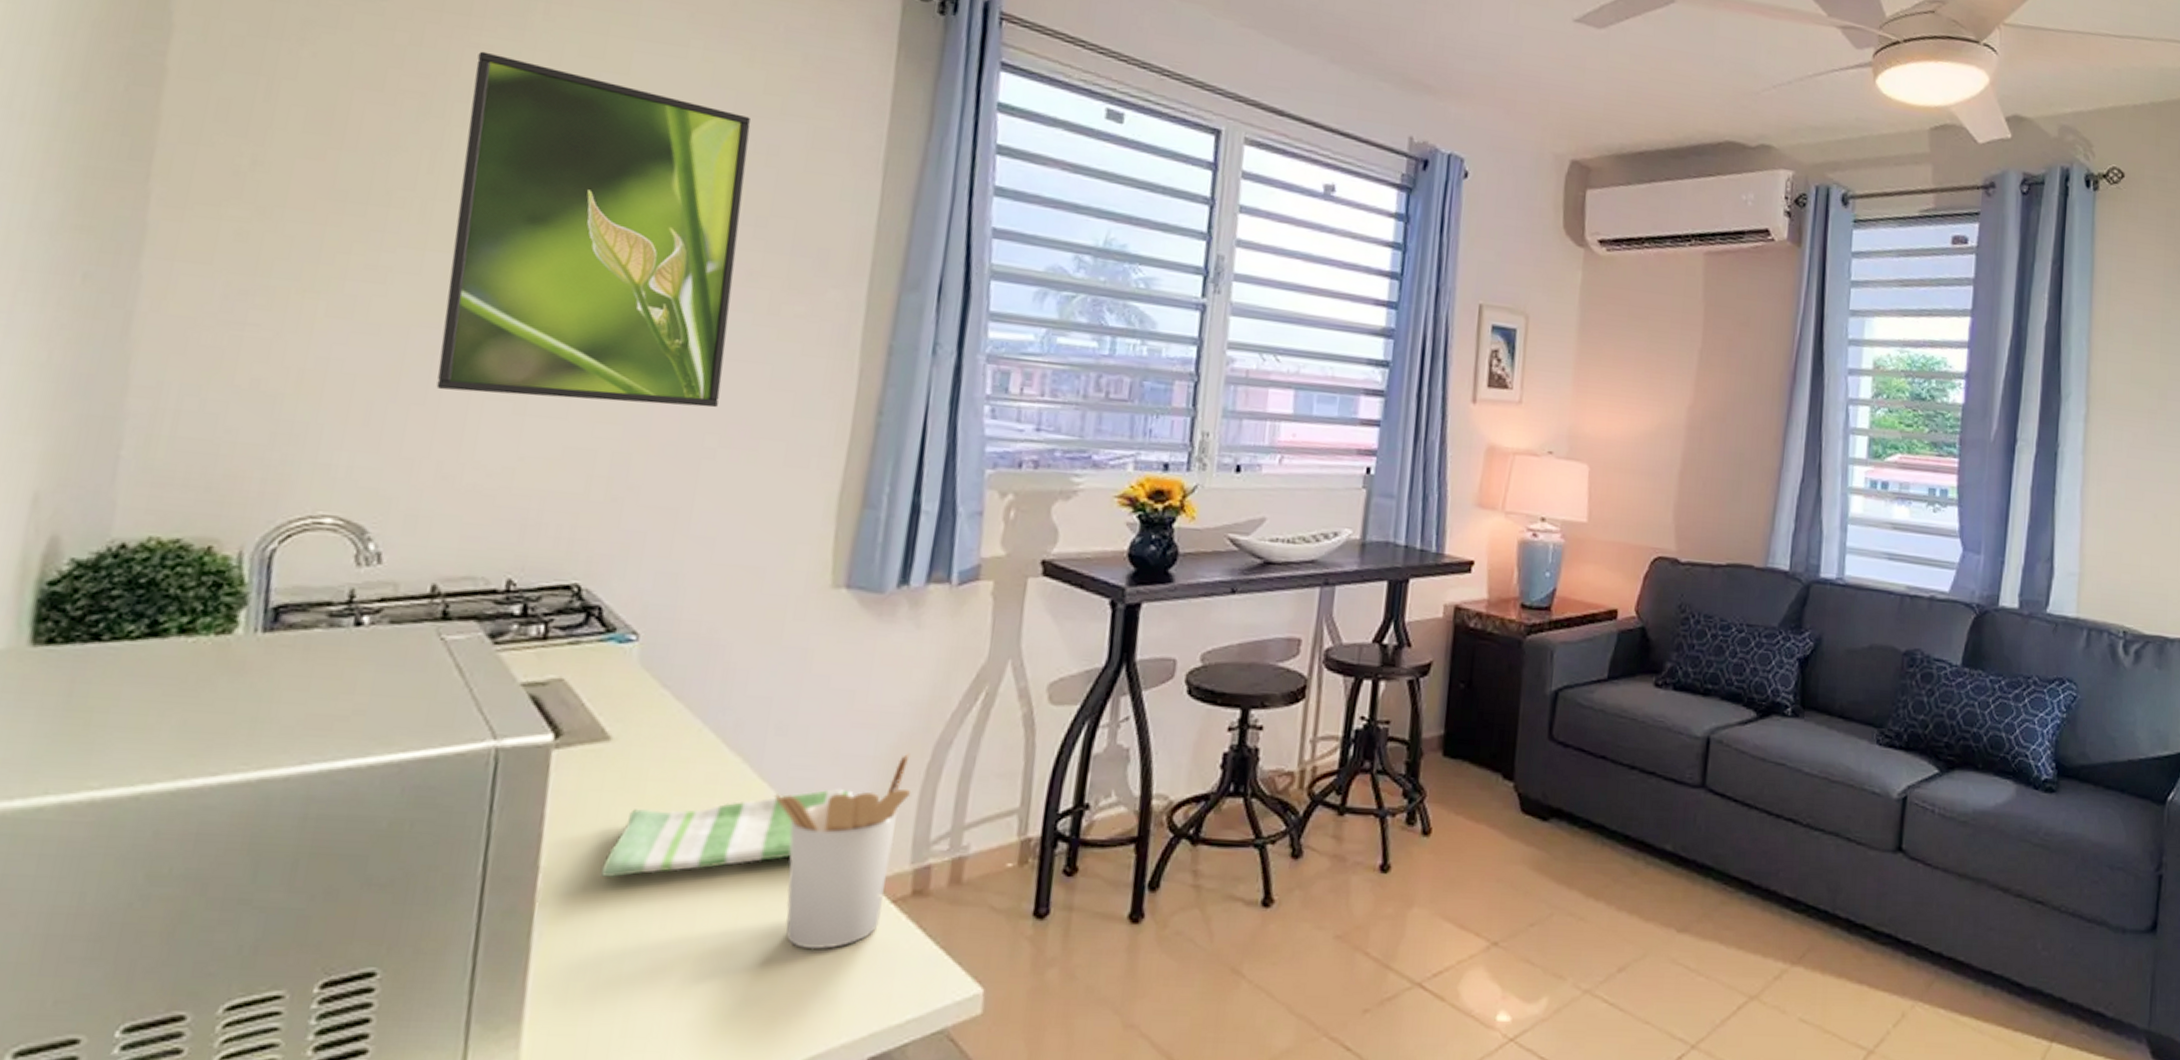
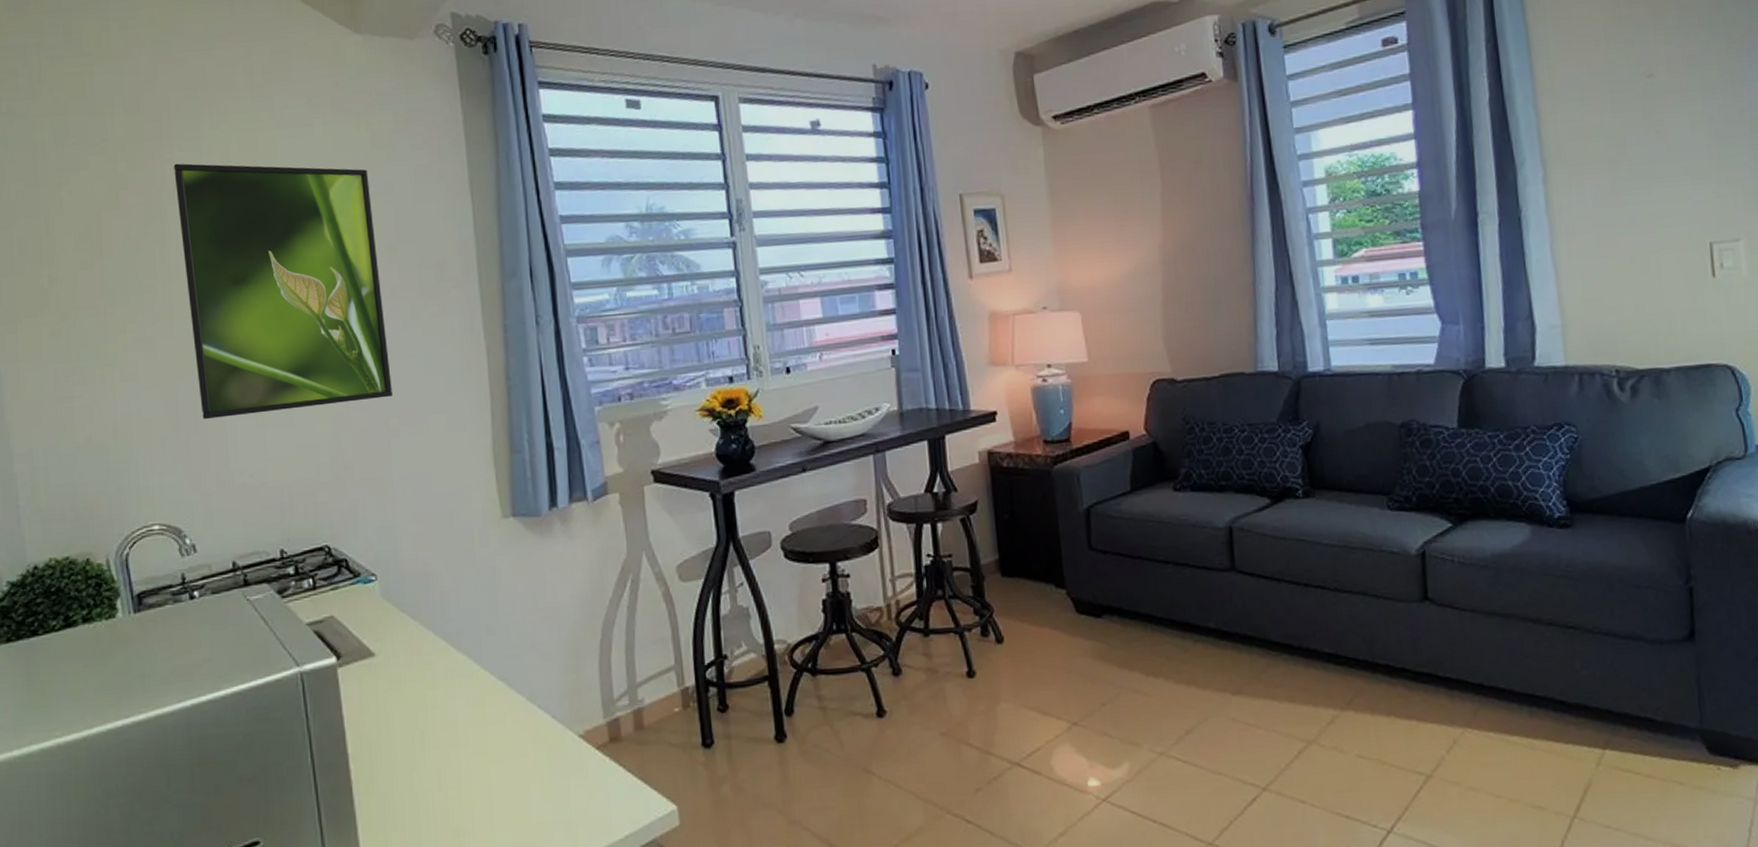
dish towel: present [601,788,854,877] -> none [389,668,552,755]
utensil holder: present [775,753,912,950] -> none [496,635,593,791]

